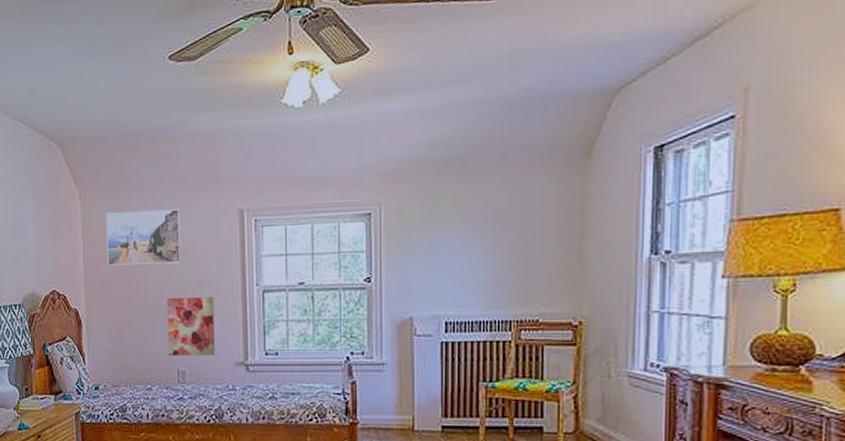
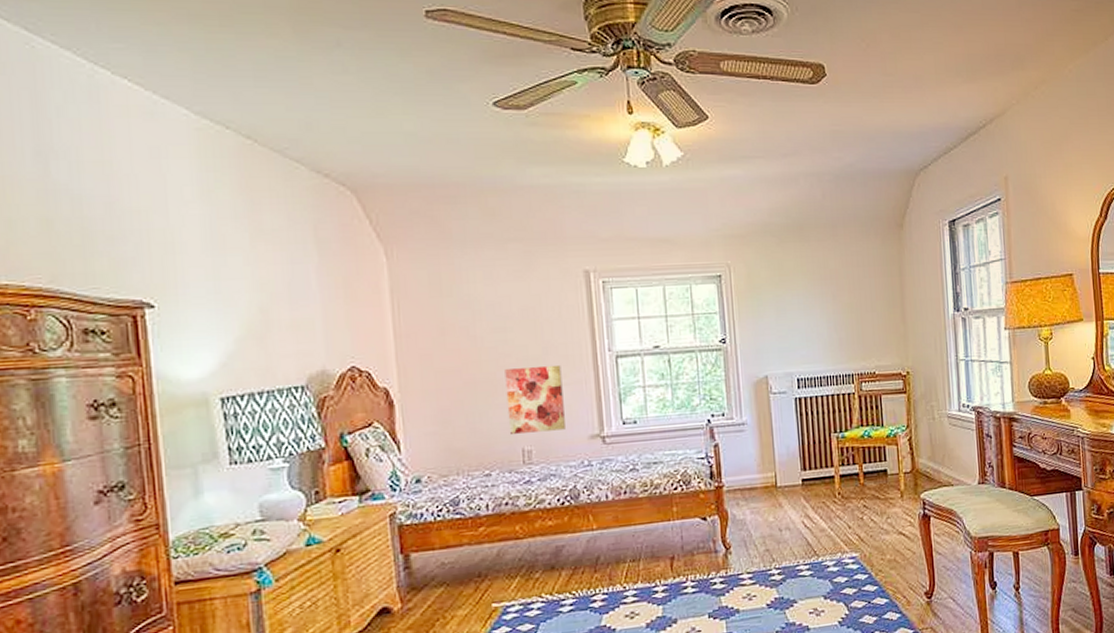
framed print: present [105,209,181,265] -> none [420,269,520,334]

